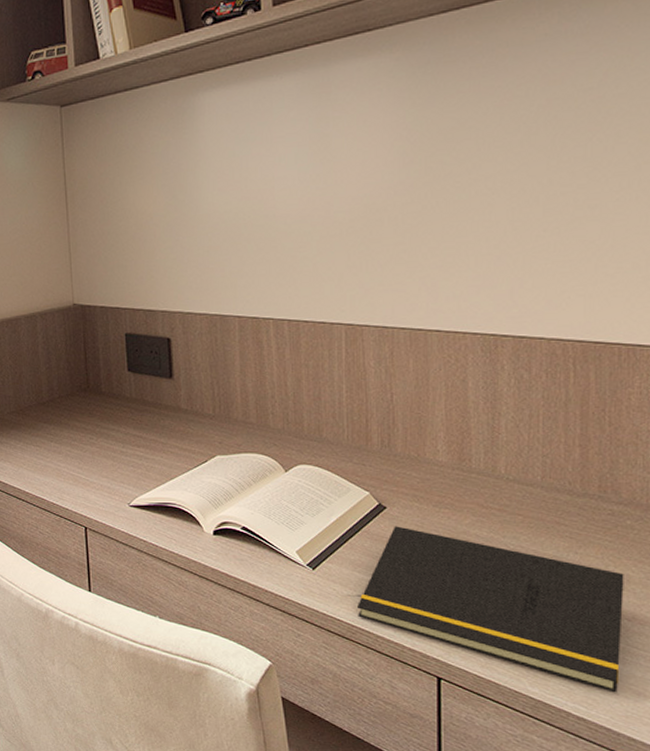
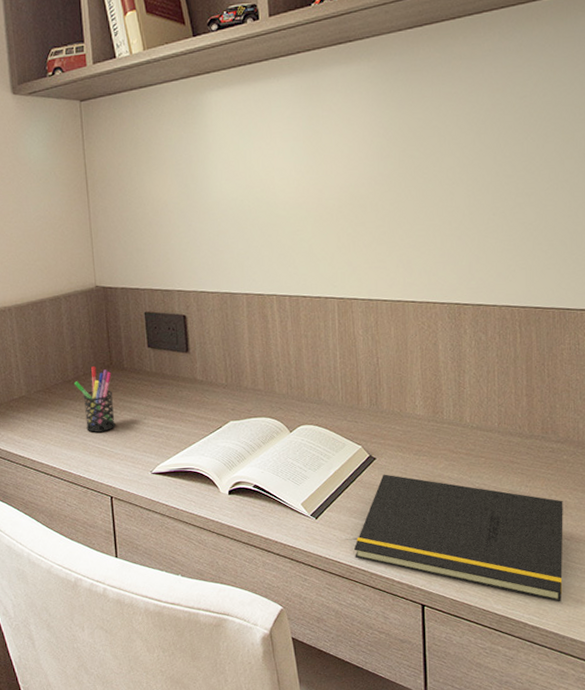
pen holder: none [49,389,92,459] -> present [75,366,116,433]

